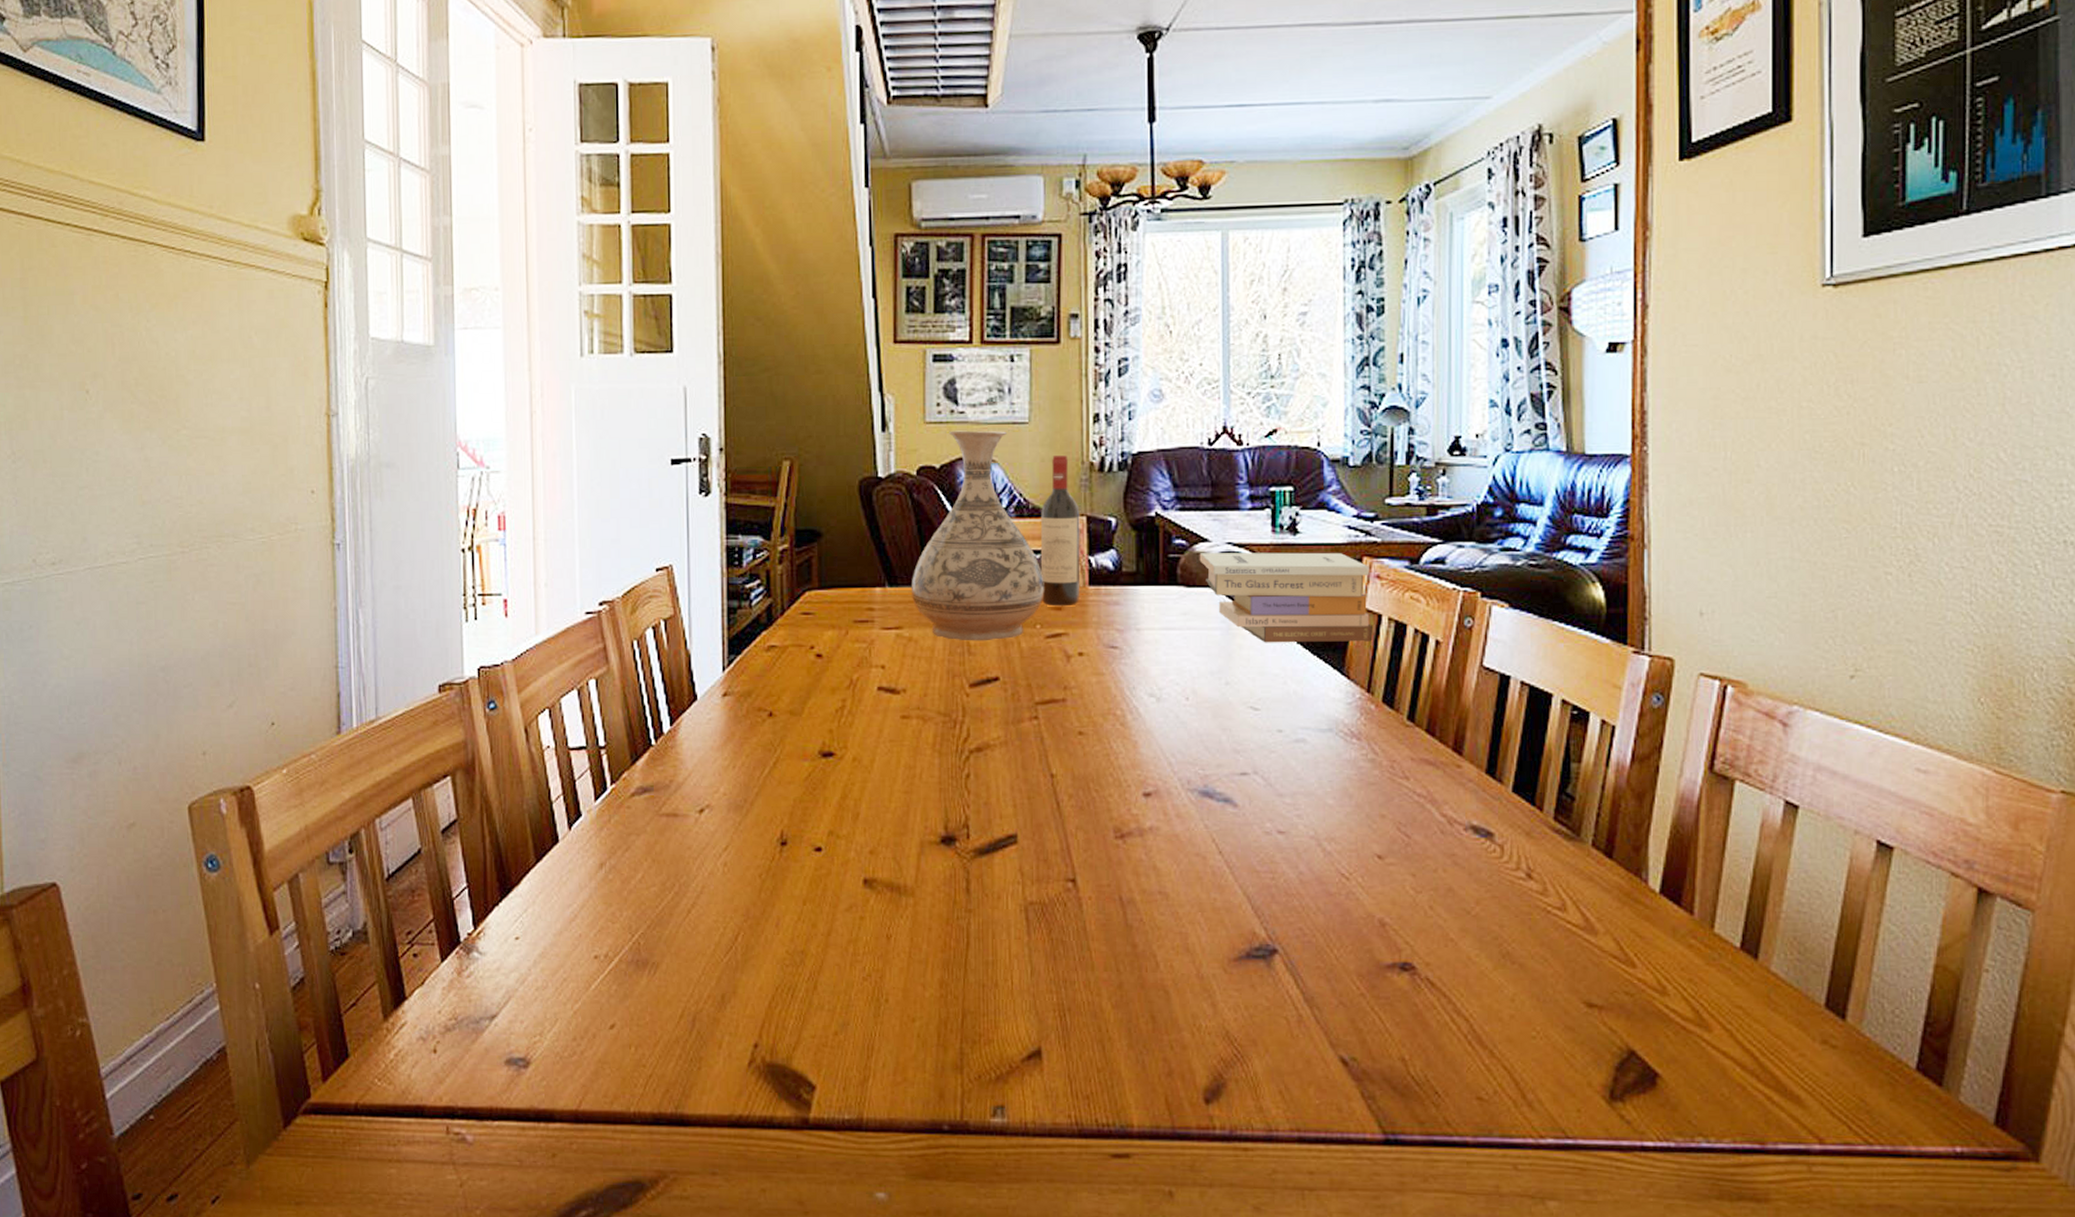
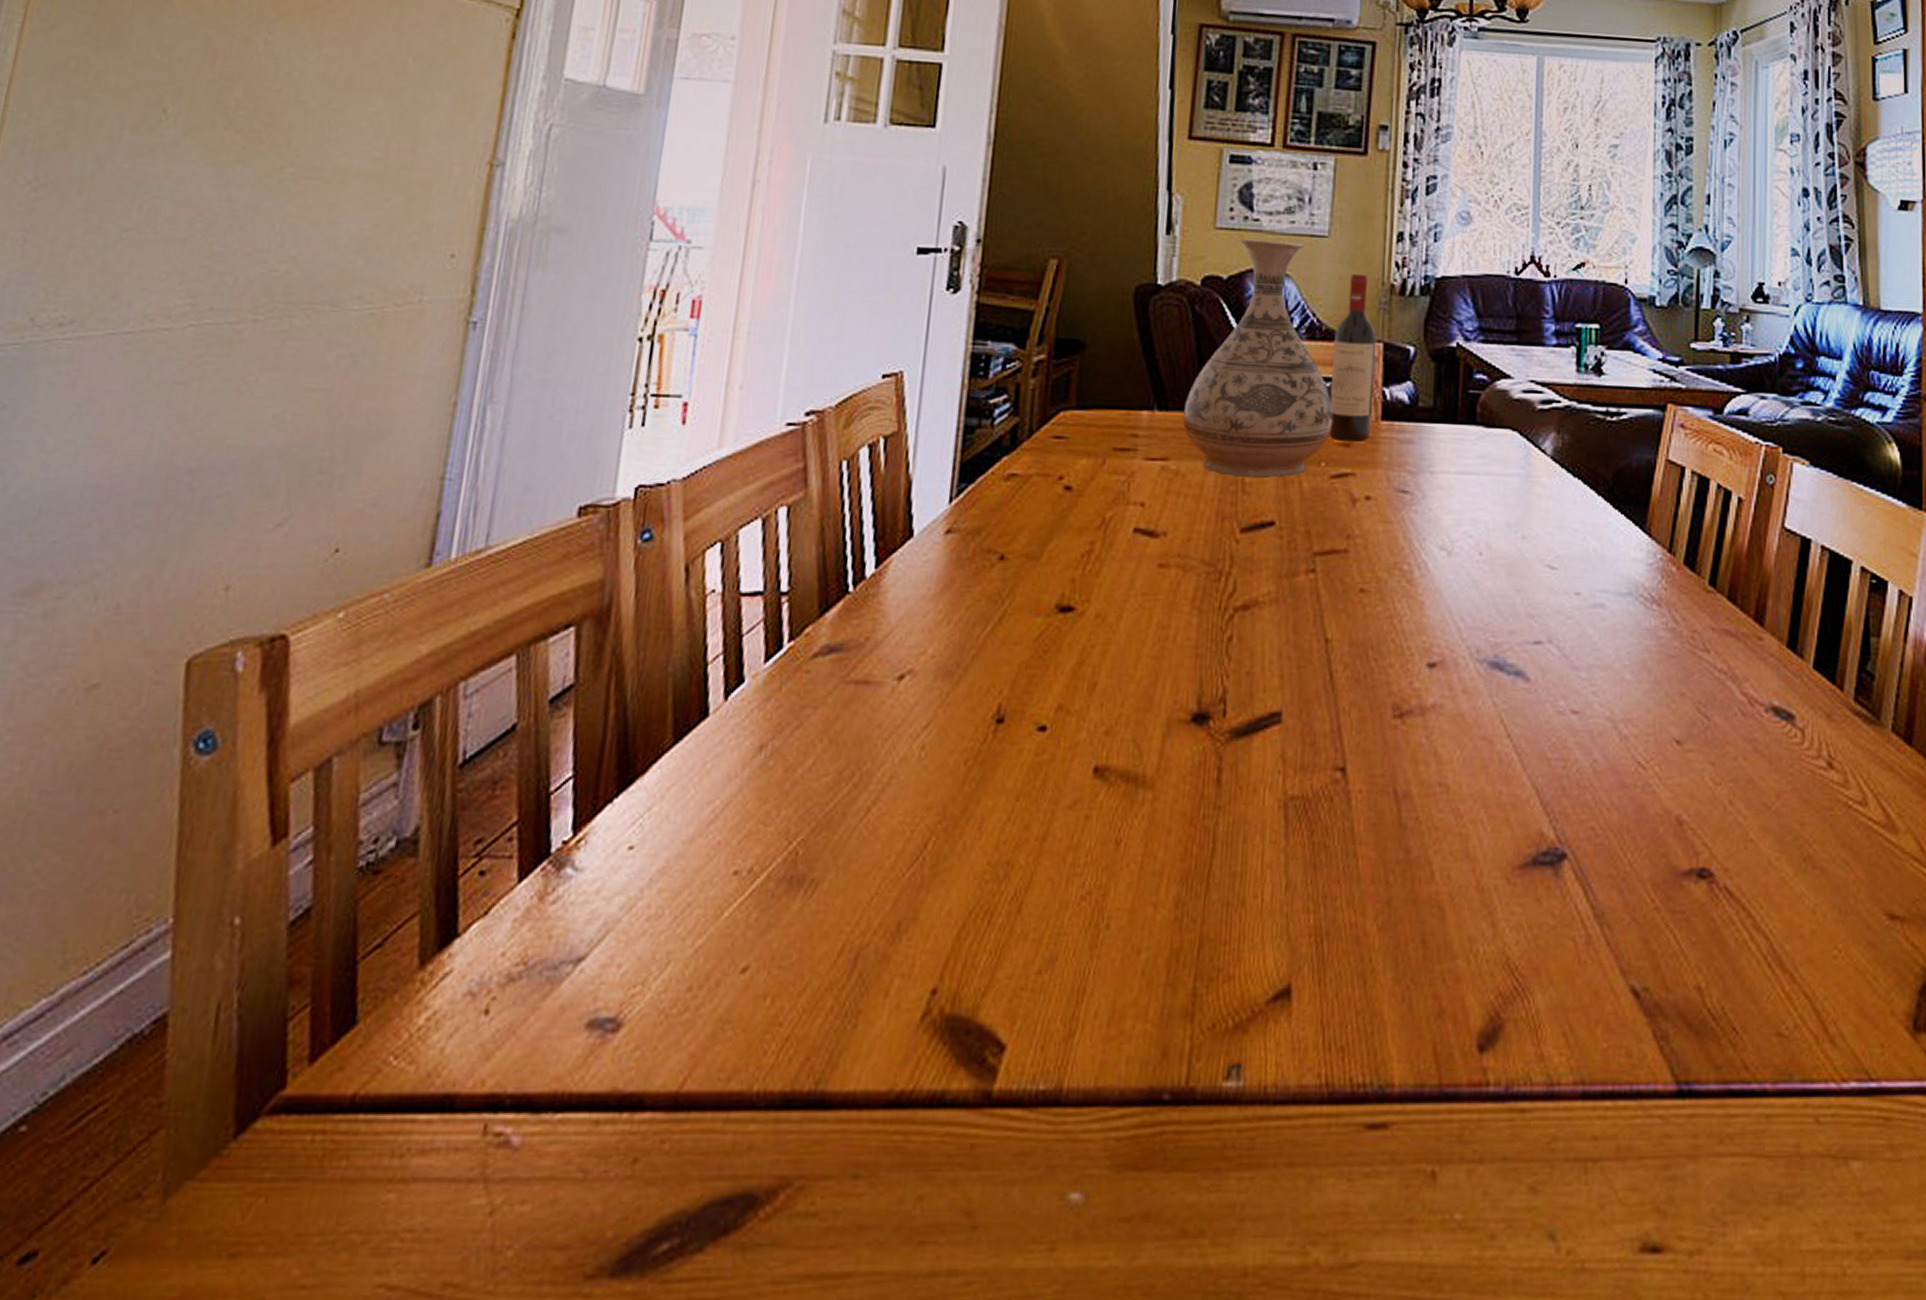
books: present [1199,552,1373,643] -> none [1500,390,1676,496]

